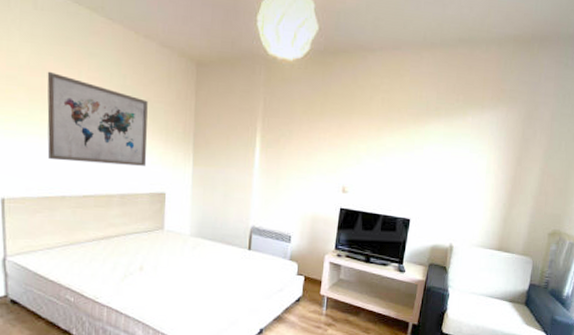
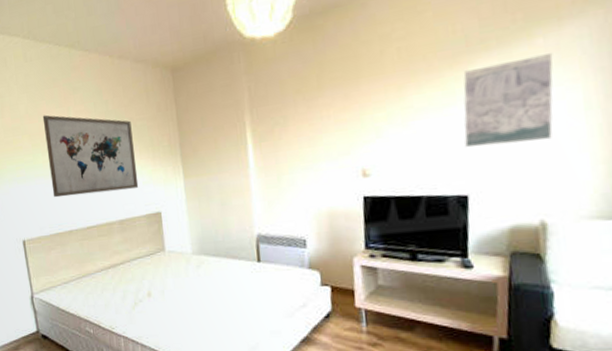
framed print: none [414,127,475,189] -> present [463,53,553,148]

